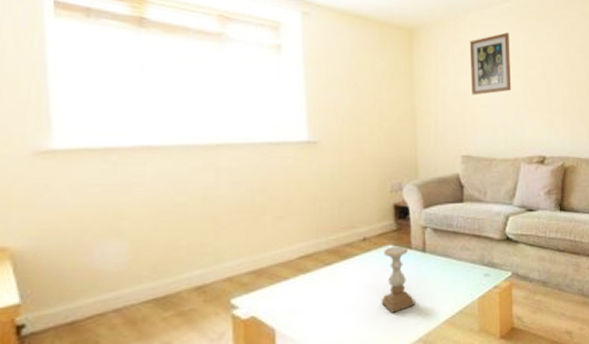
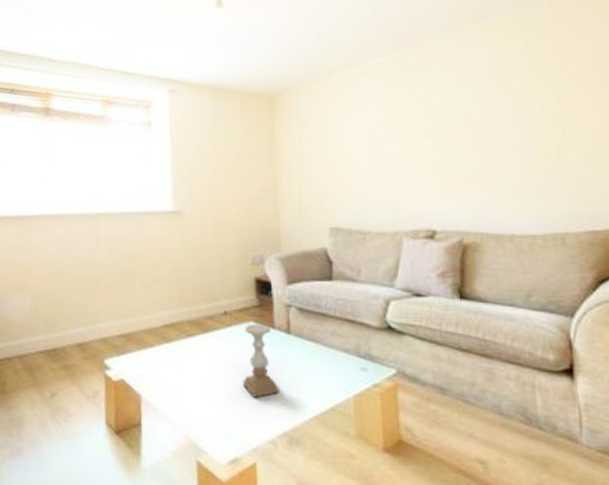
wall art: present [469,32,512,95] -> none [335,89,388,161]

